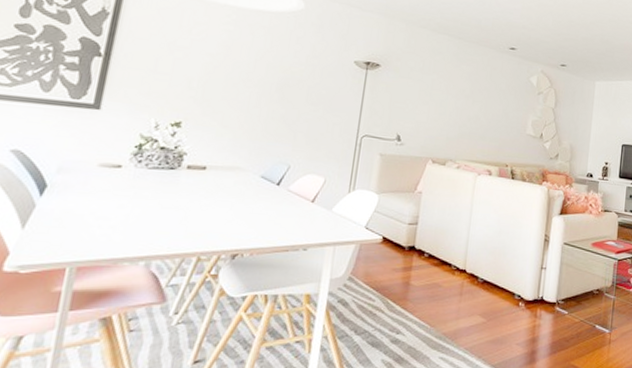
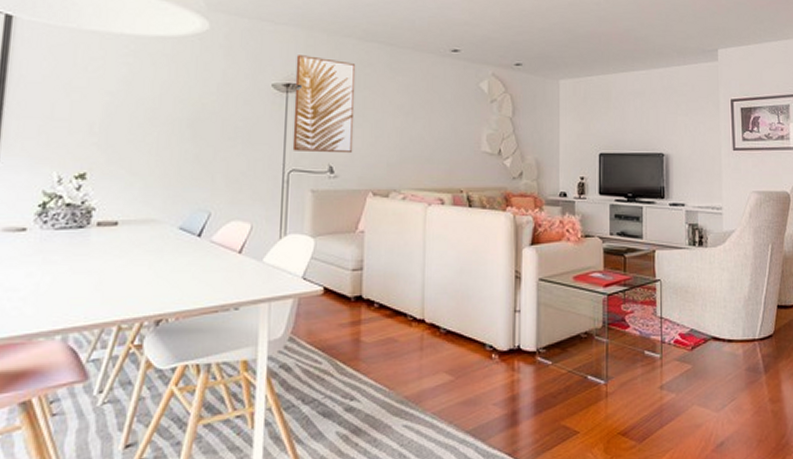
wall art: none [366,38,427,126] -> present [292,55,355,154]

